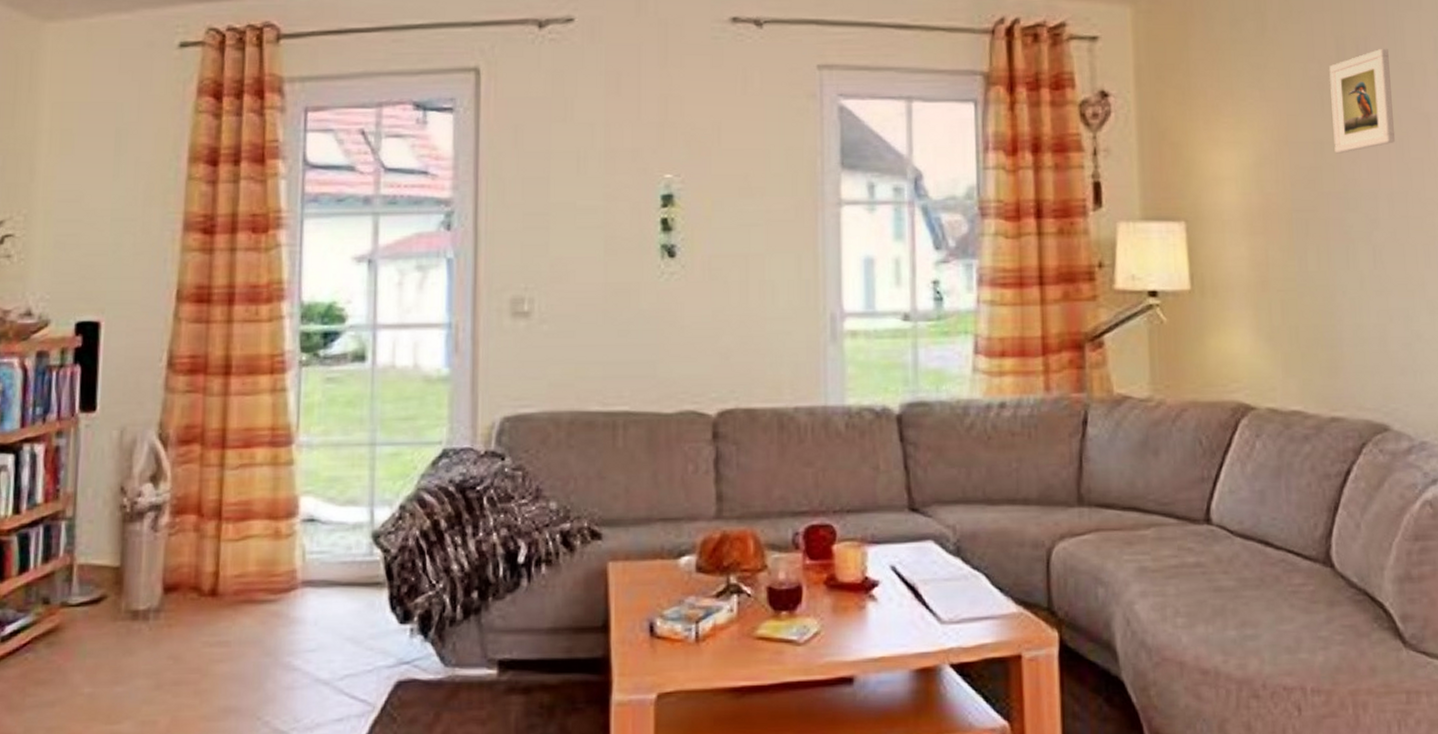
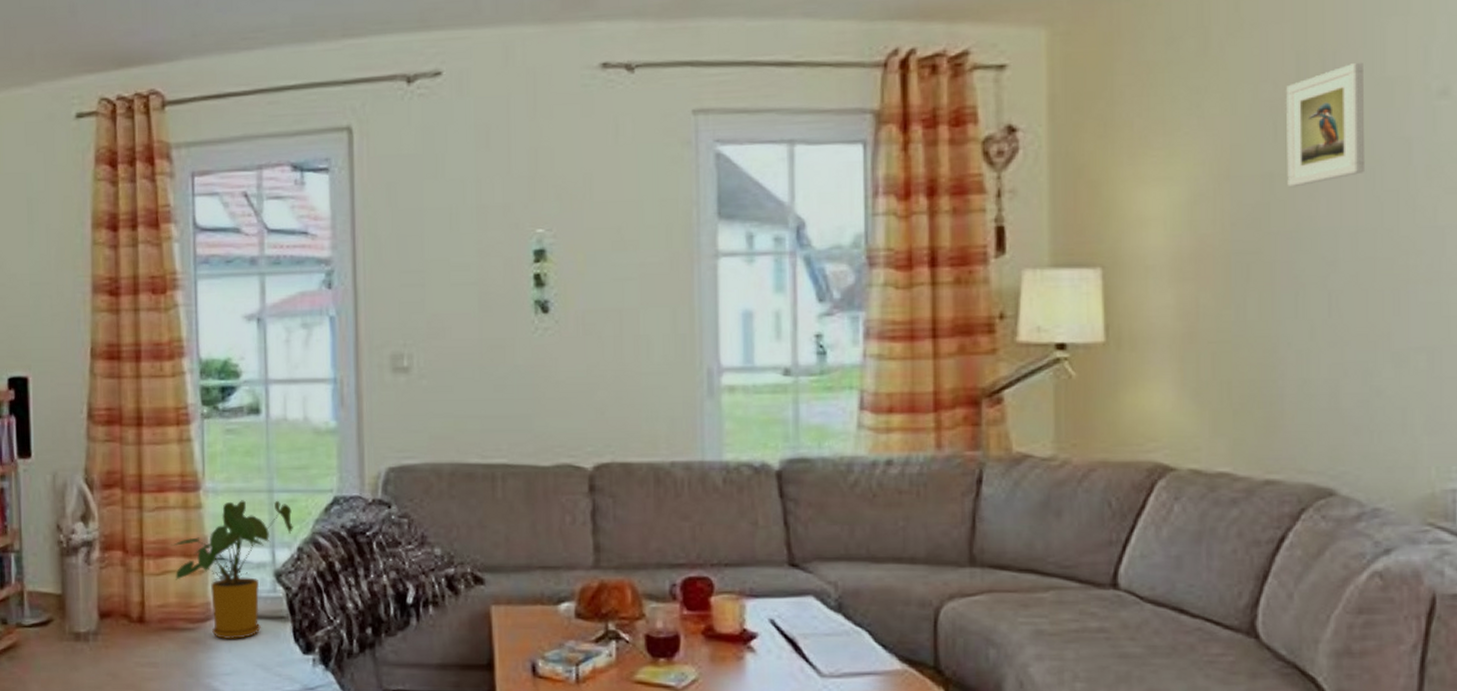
house plant: none [255,455,397,612] -> present [171,500,294,640]

